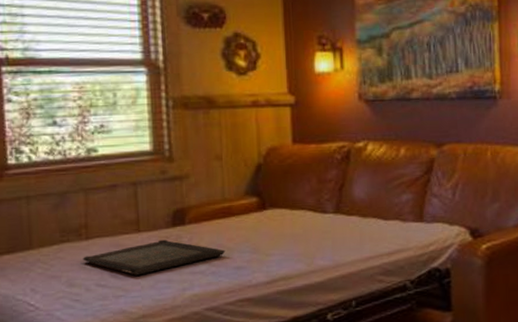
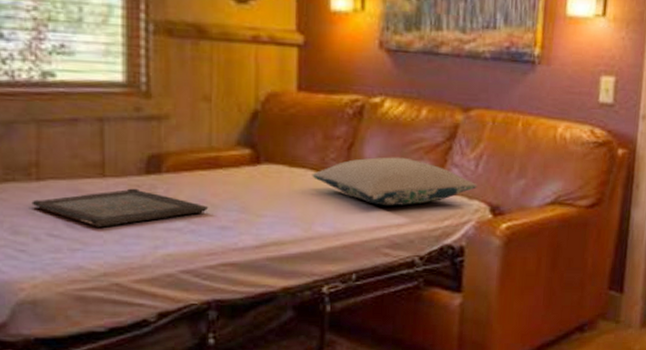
pillow: none [310,192,456,238] -> present [312,157,477,206]

